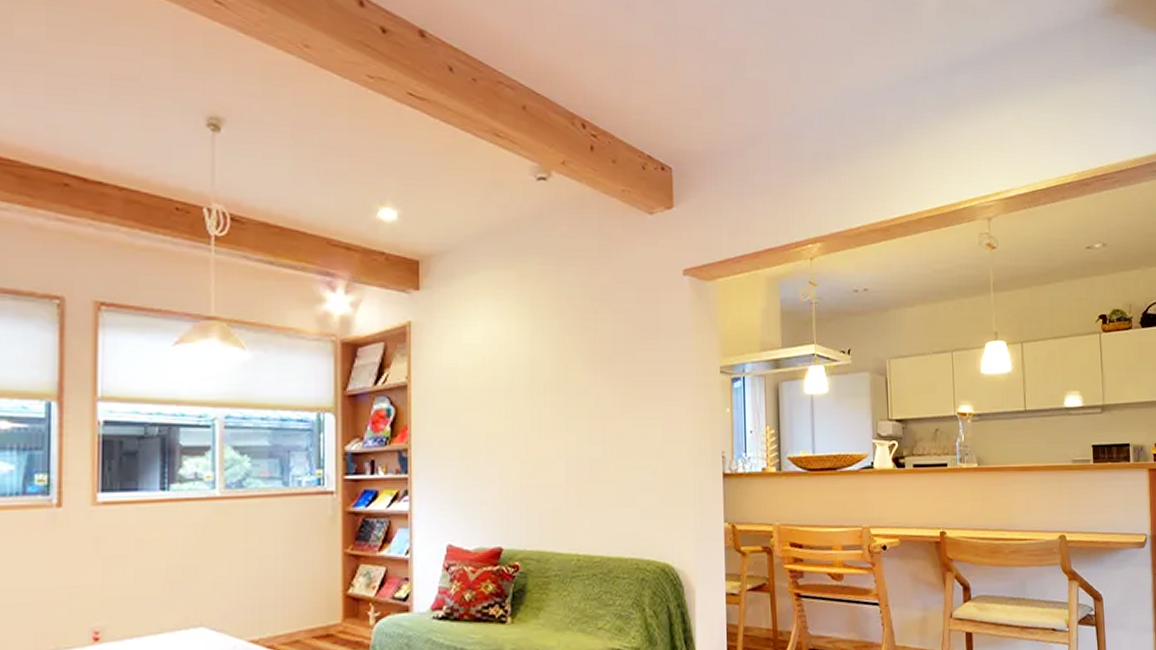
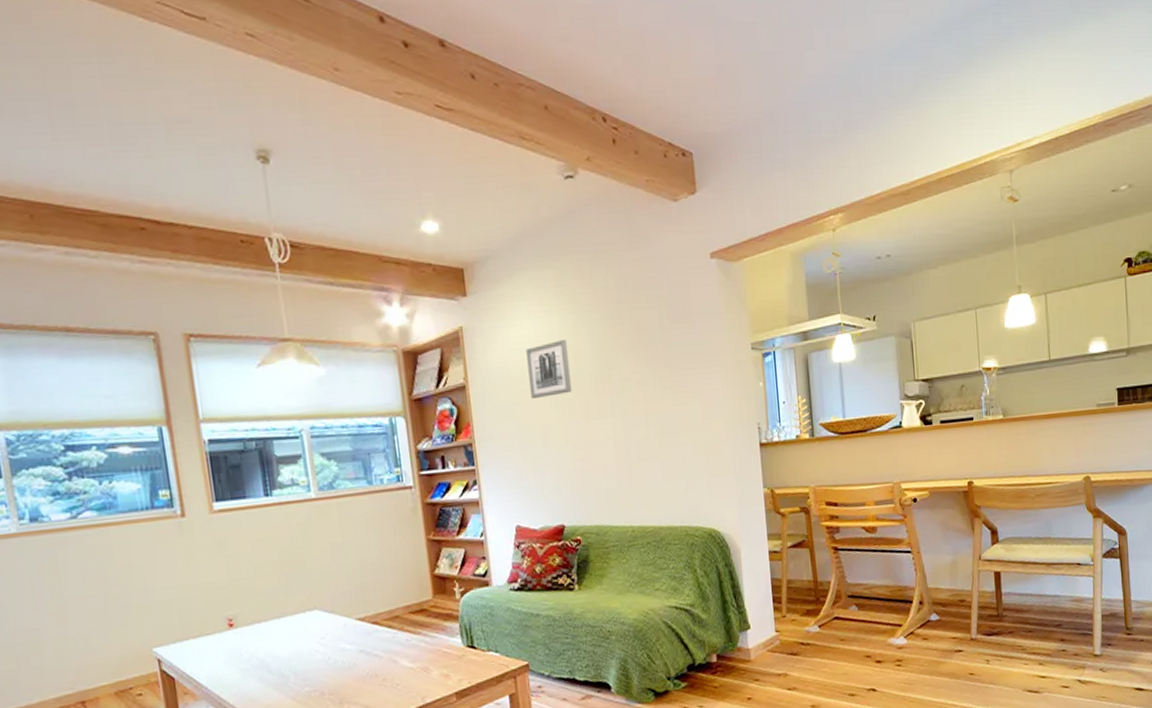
wall art: none [478,345,525,405] -> present [526,340,572,398]

